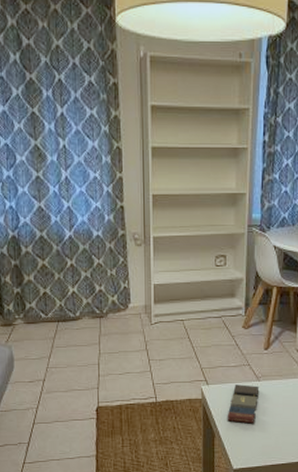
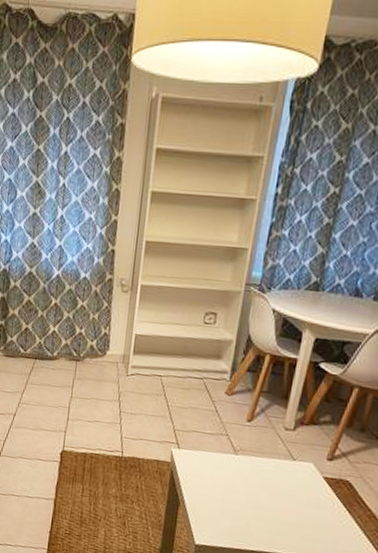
book set: present [227,384,260,424] -> none [195,453,236,500]

